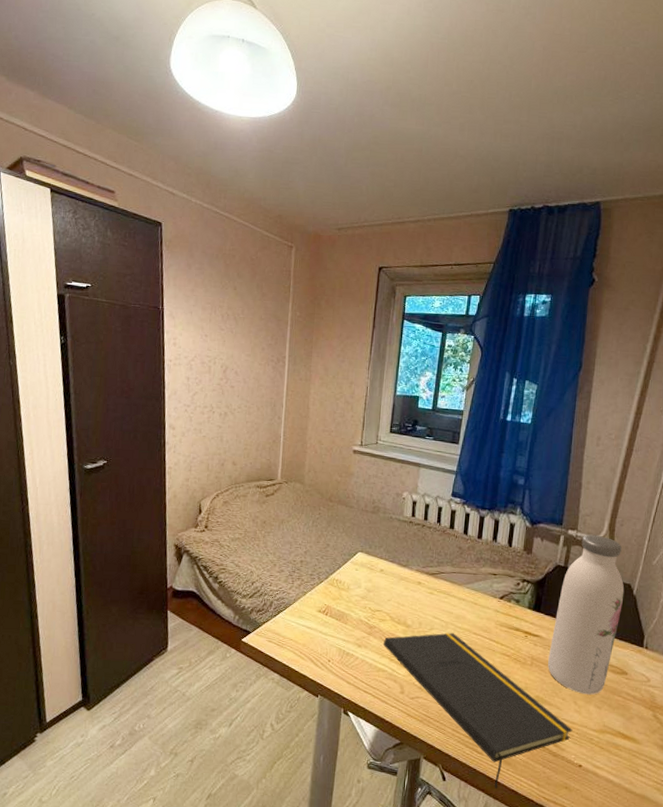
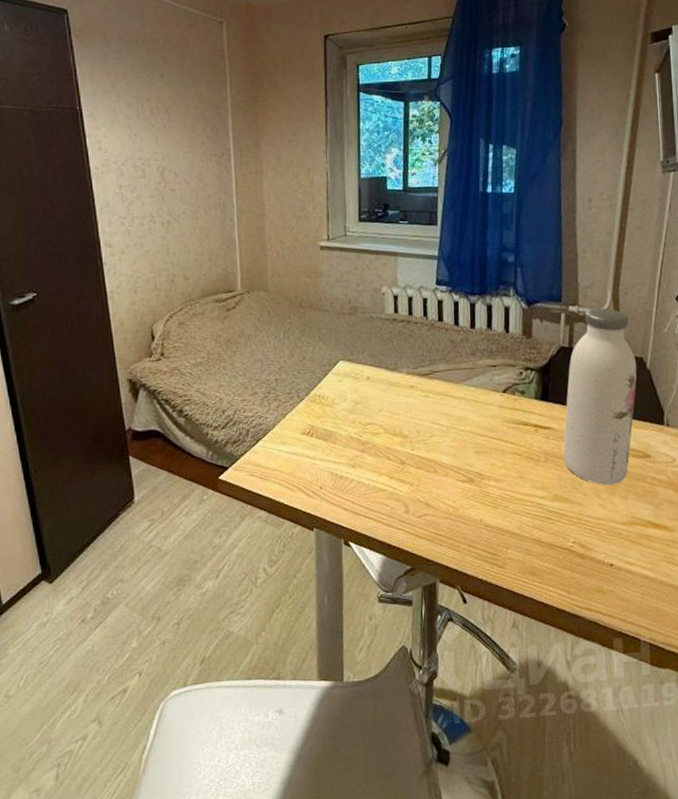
notepad: present [384,632,573,789] -> none [380,437,599,604]

